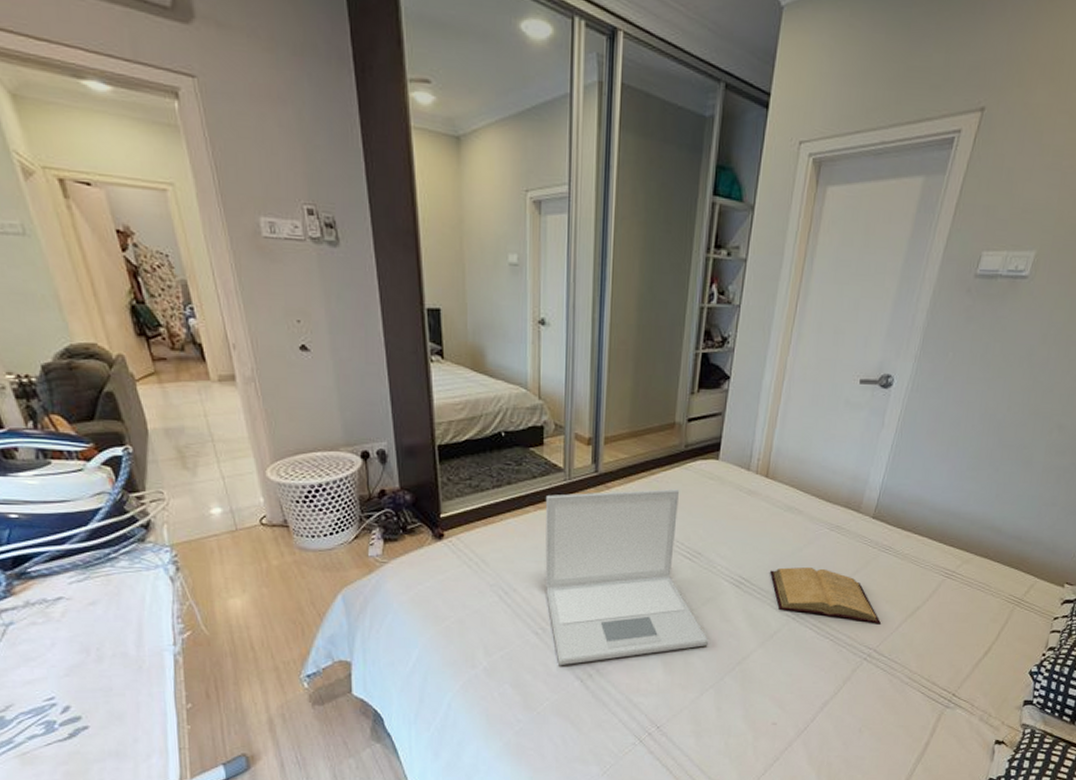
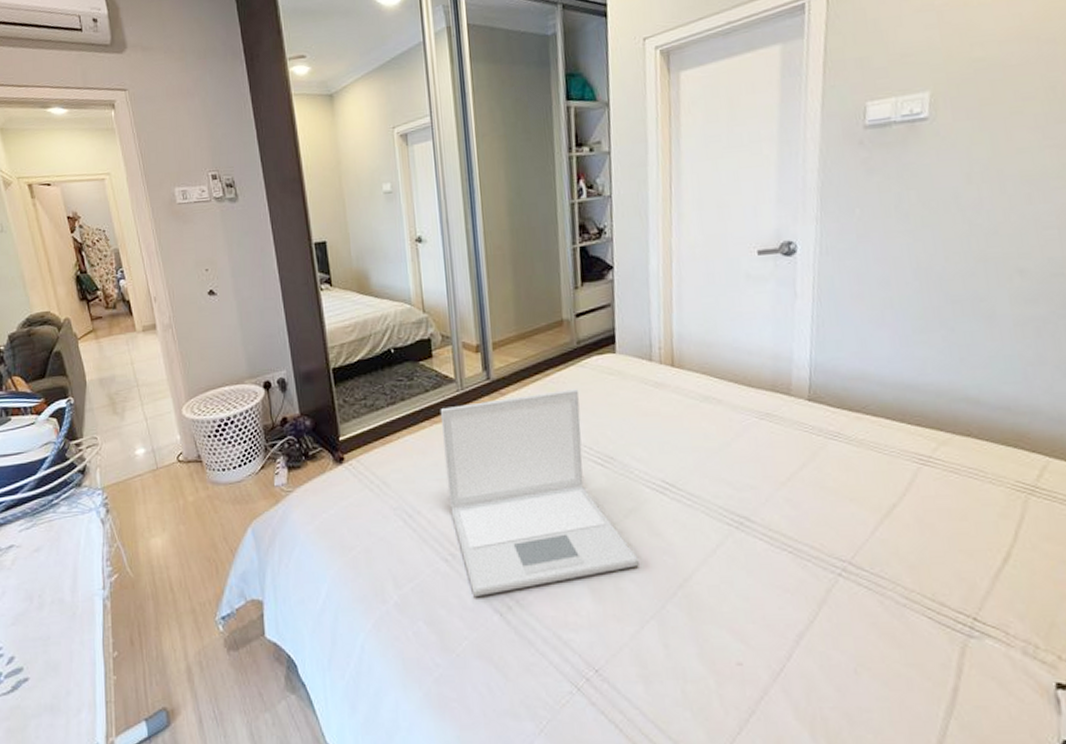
book: present [770,566,881,624] -> none [697,463,849,529]

